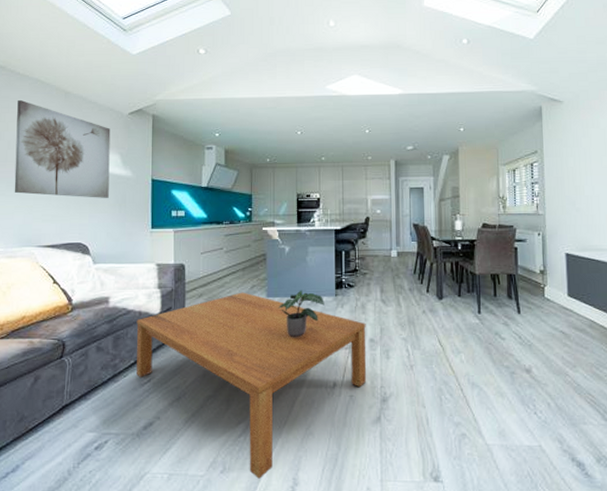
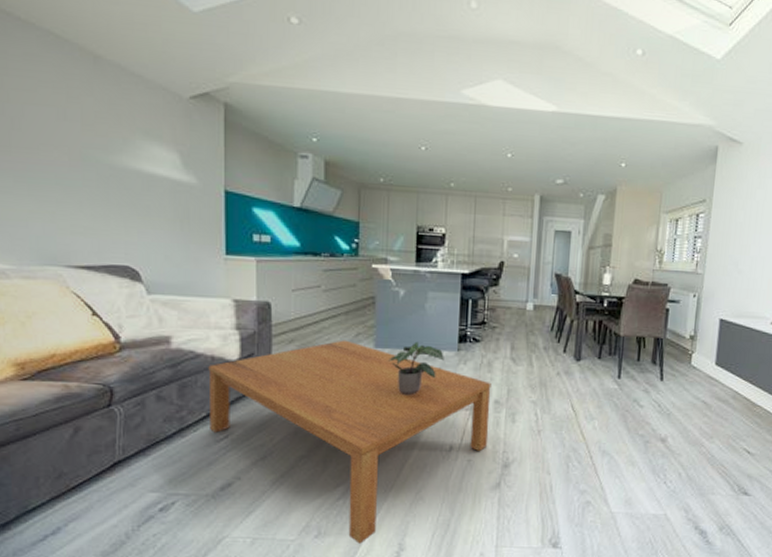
wall art: present [14,99,111,198] -> none [21,58,165,210]

